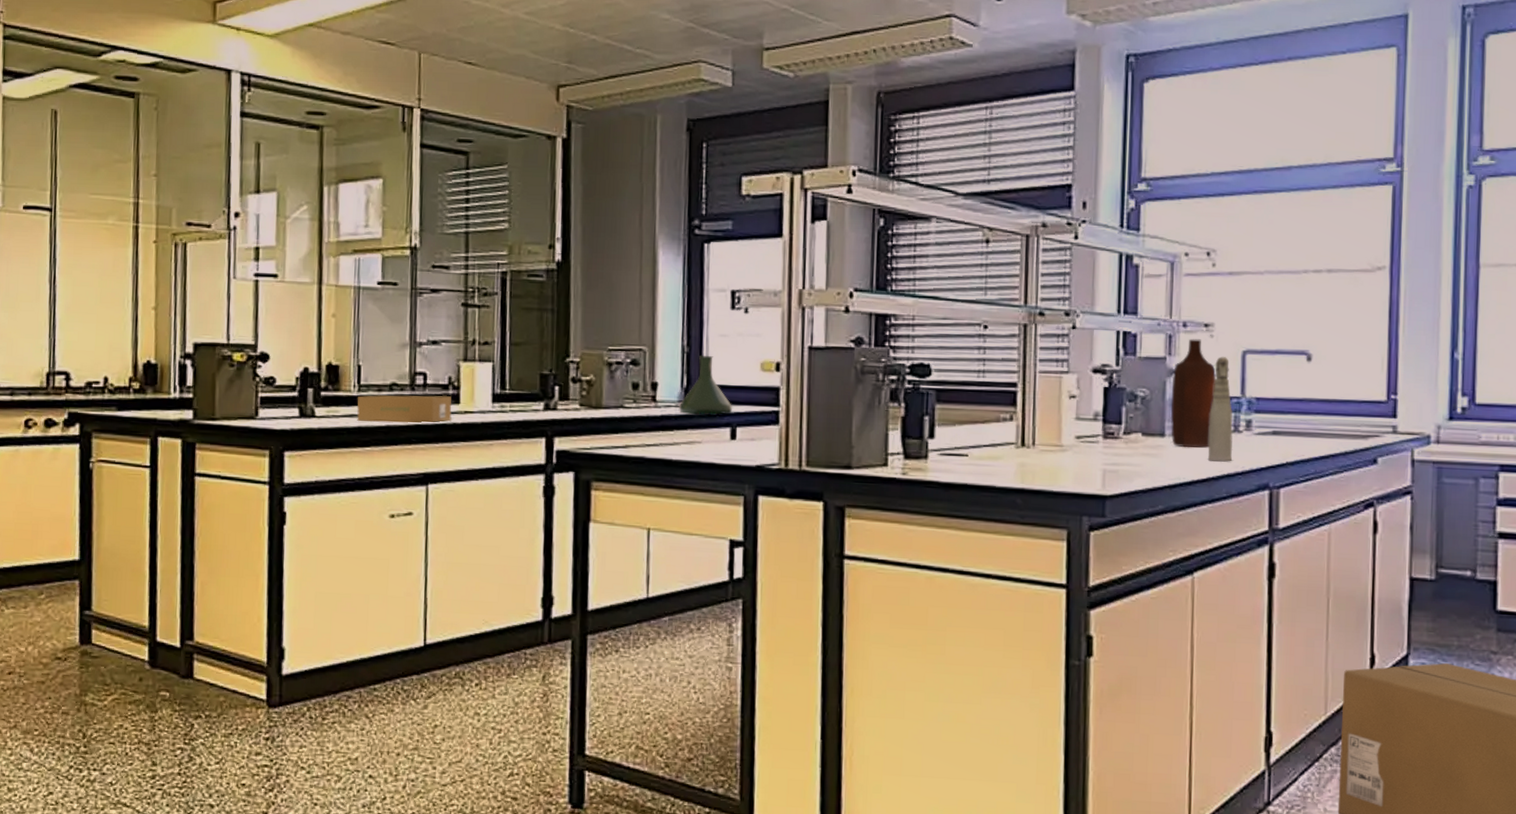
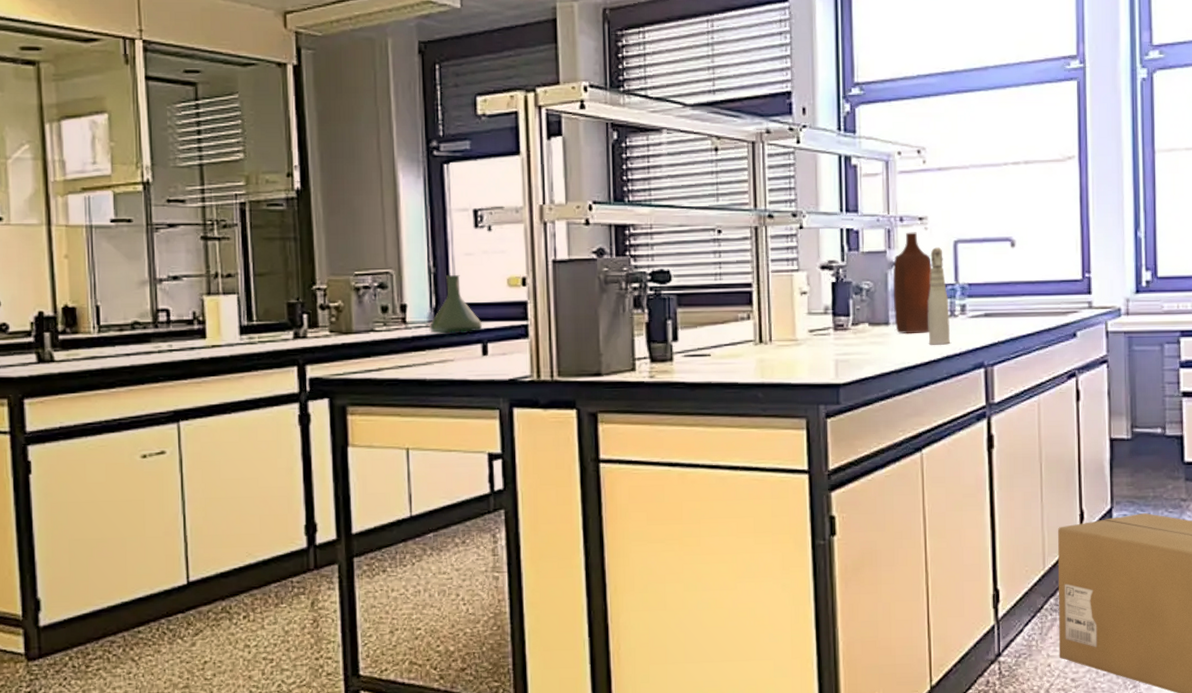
box: present [356,395,452,423] -> none [97,330,199,363]

